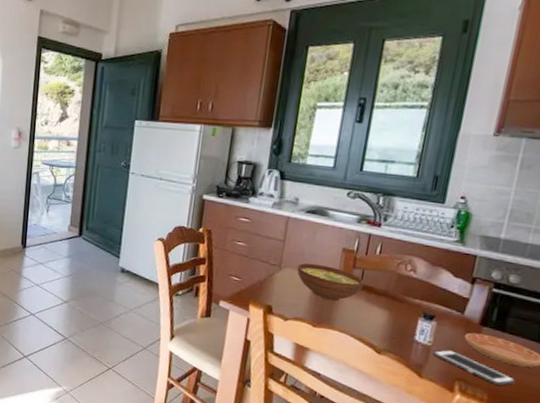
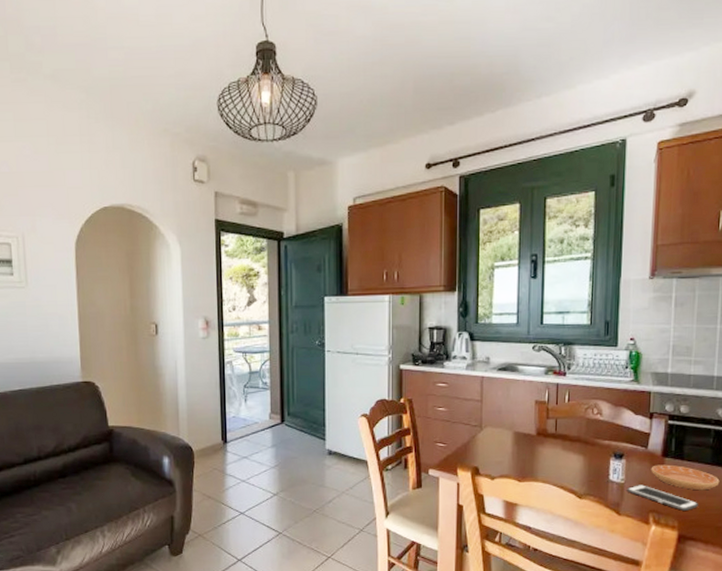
bowl: present [297,263,365,301] -> none [497,419,559,454]

